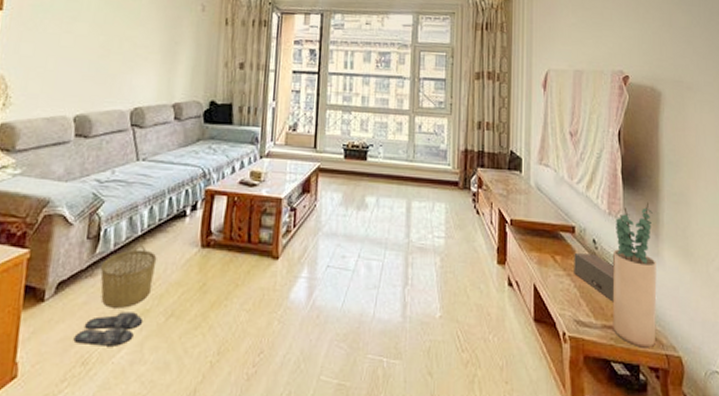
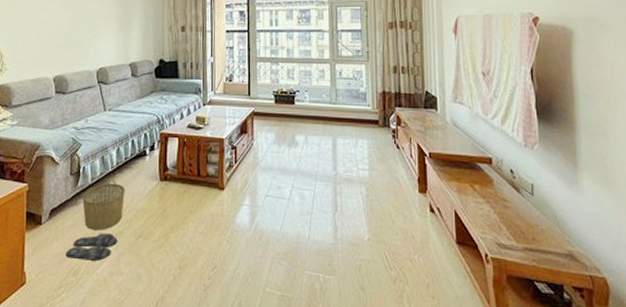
speaker: present [574,252,615,302] -> none [492,181,534,227]
vase: present [612,202,657,348] -> none [531,134,579,269]

